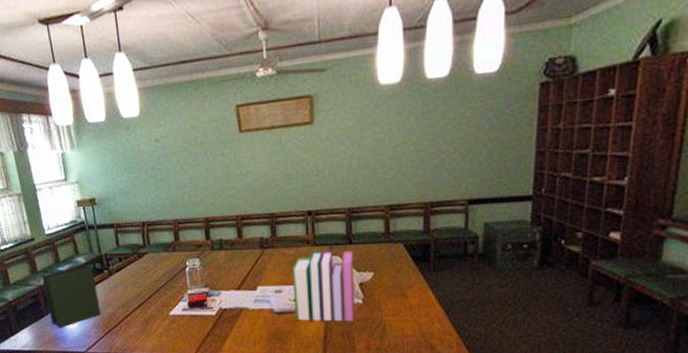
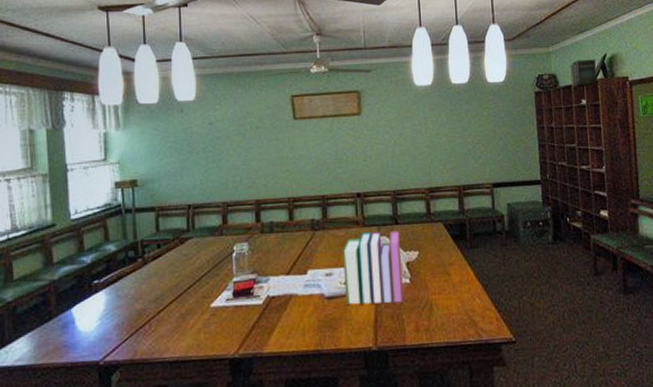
binder: present [41,264,101,328] -> none [57,252,128,332]
books: none [597,29,642,72] -> present [570,59,598,87]

